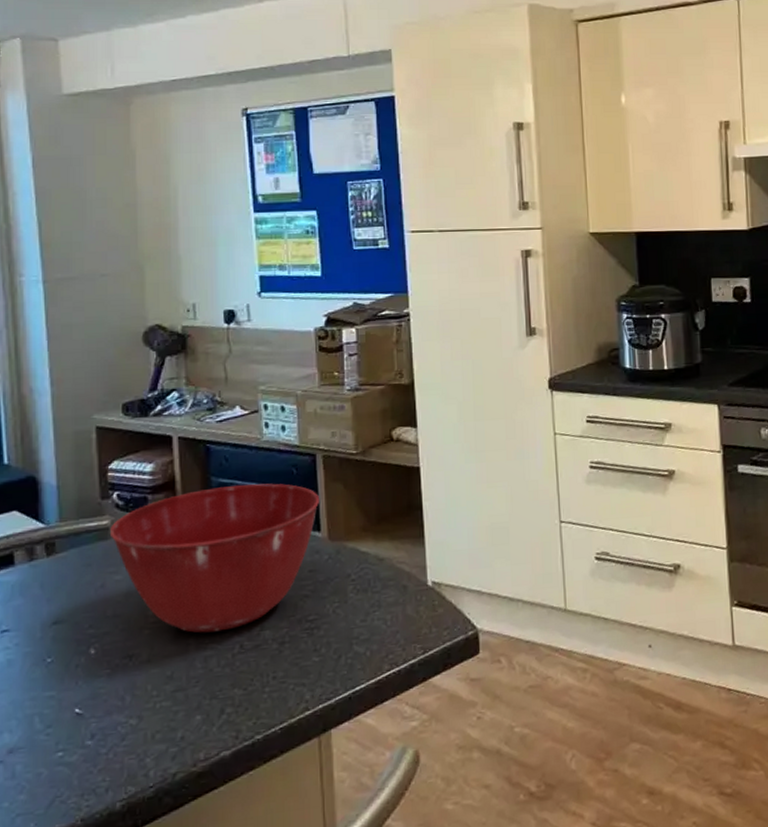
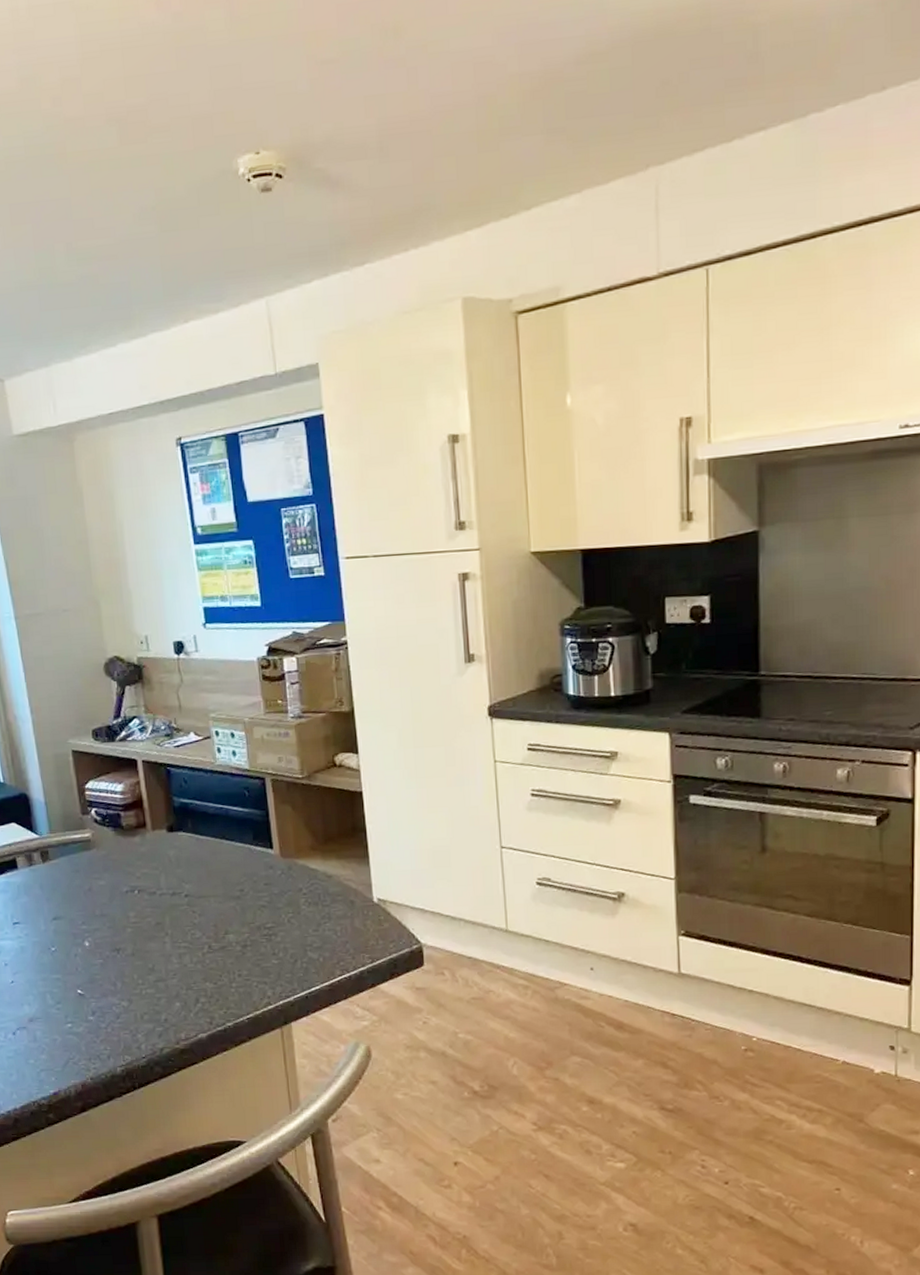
mixing bowl: present [109,483,320,633] -> none [91,804,271,934]

